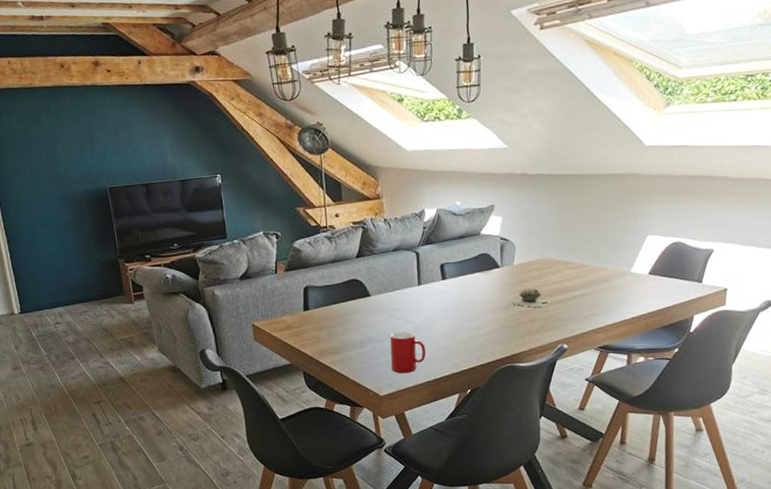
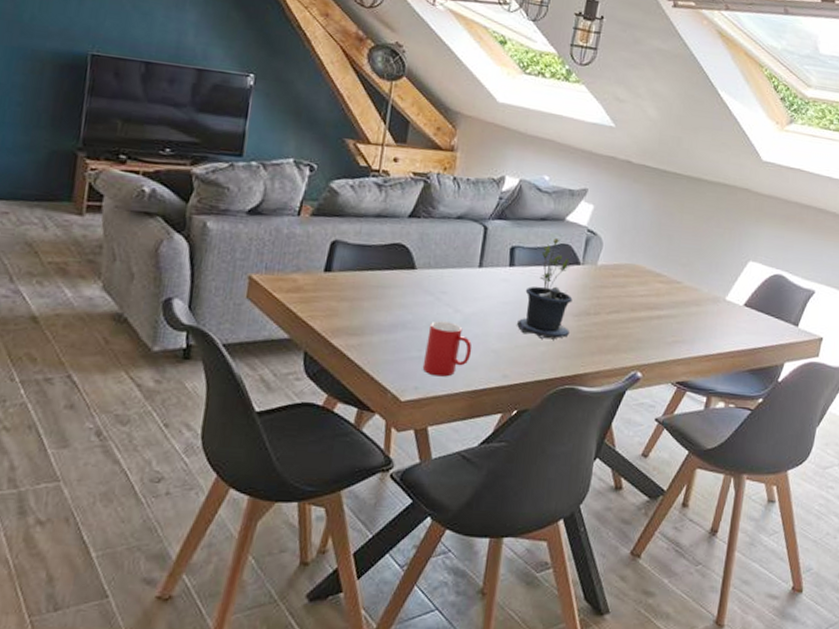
potted plant: none [457,250,501,332] -> present [517,239,573,340]
piggy bank: present [513,286,548,308] -> none [588,294,629,322]

